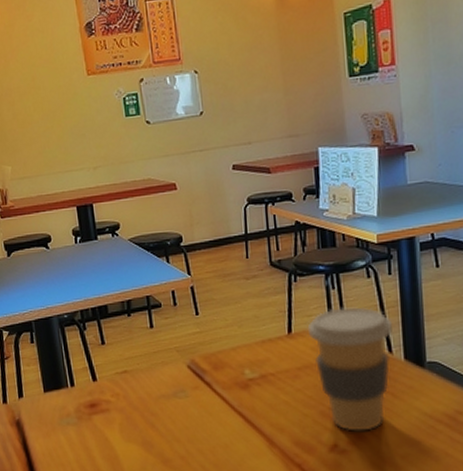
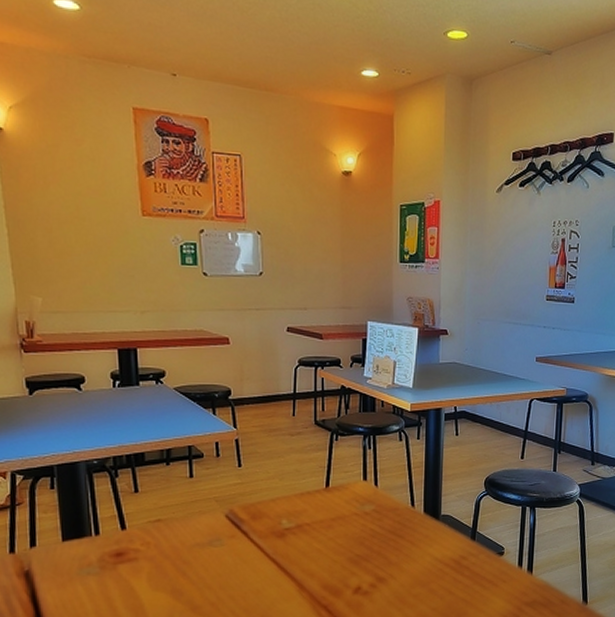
coffee cup: present [307,307,392,432] -> none [343,466,416,575]

